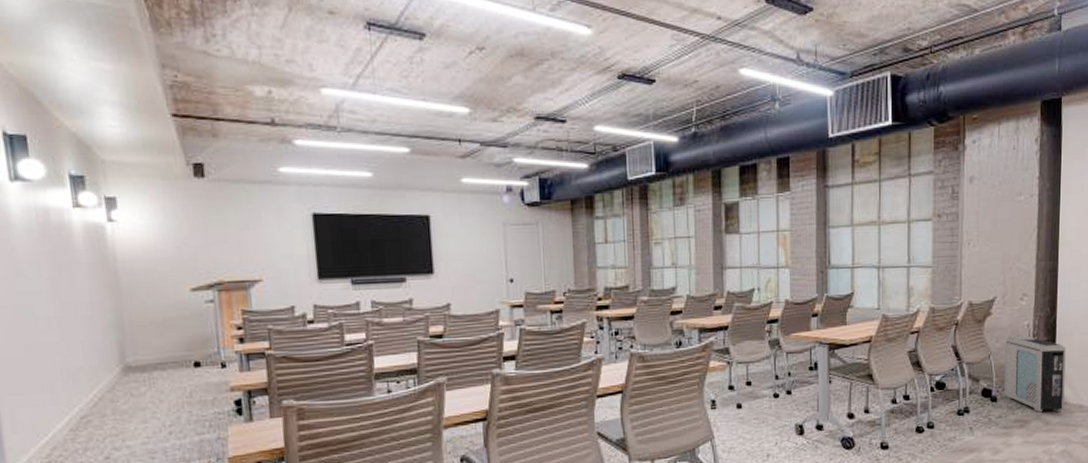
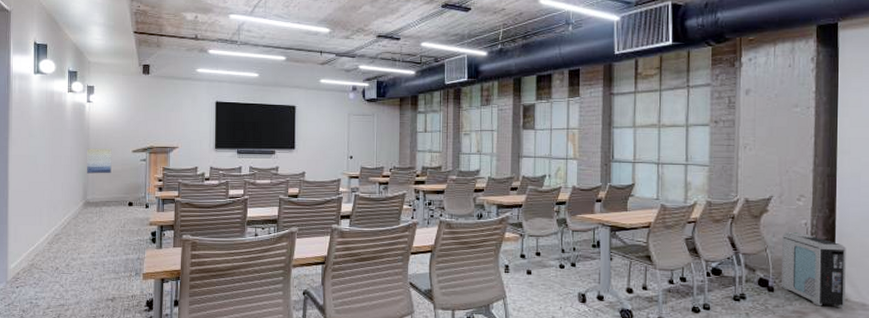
wall art: none [115,287,161,326] -> present [86,148,112,174]

